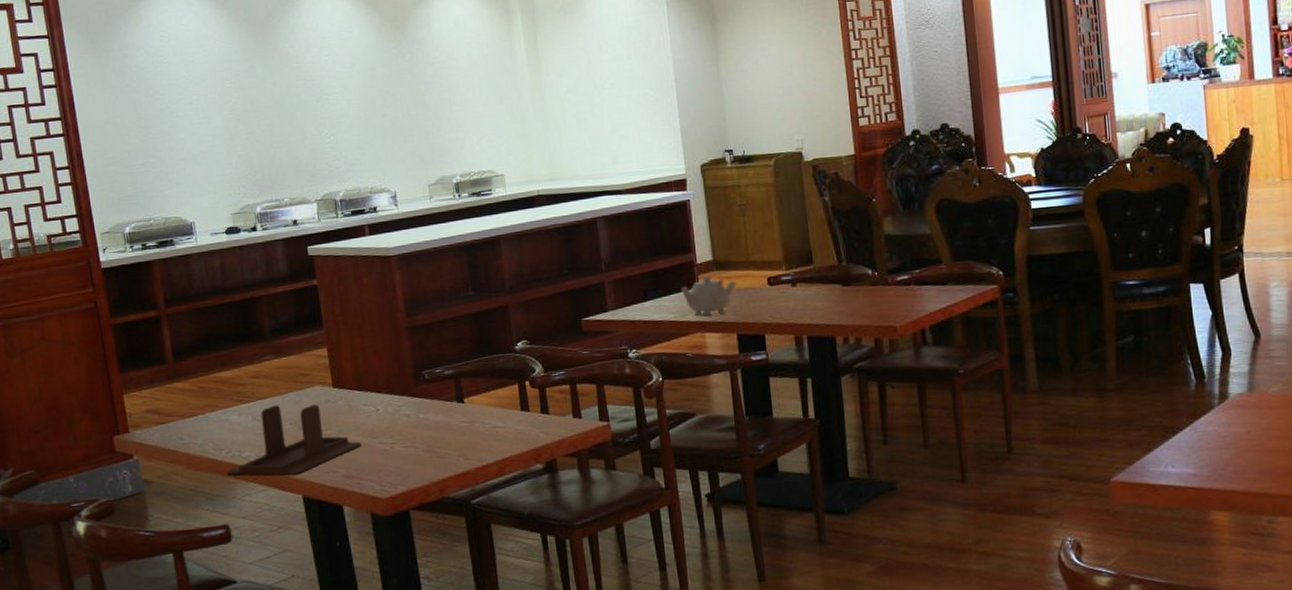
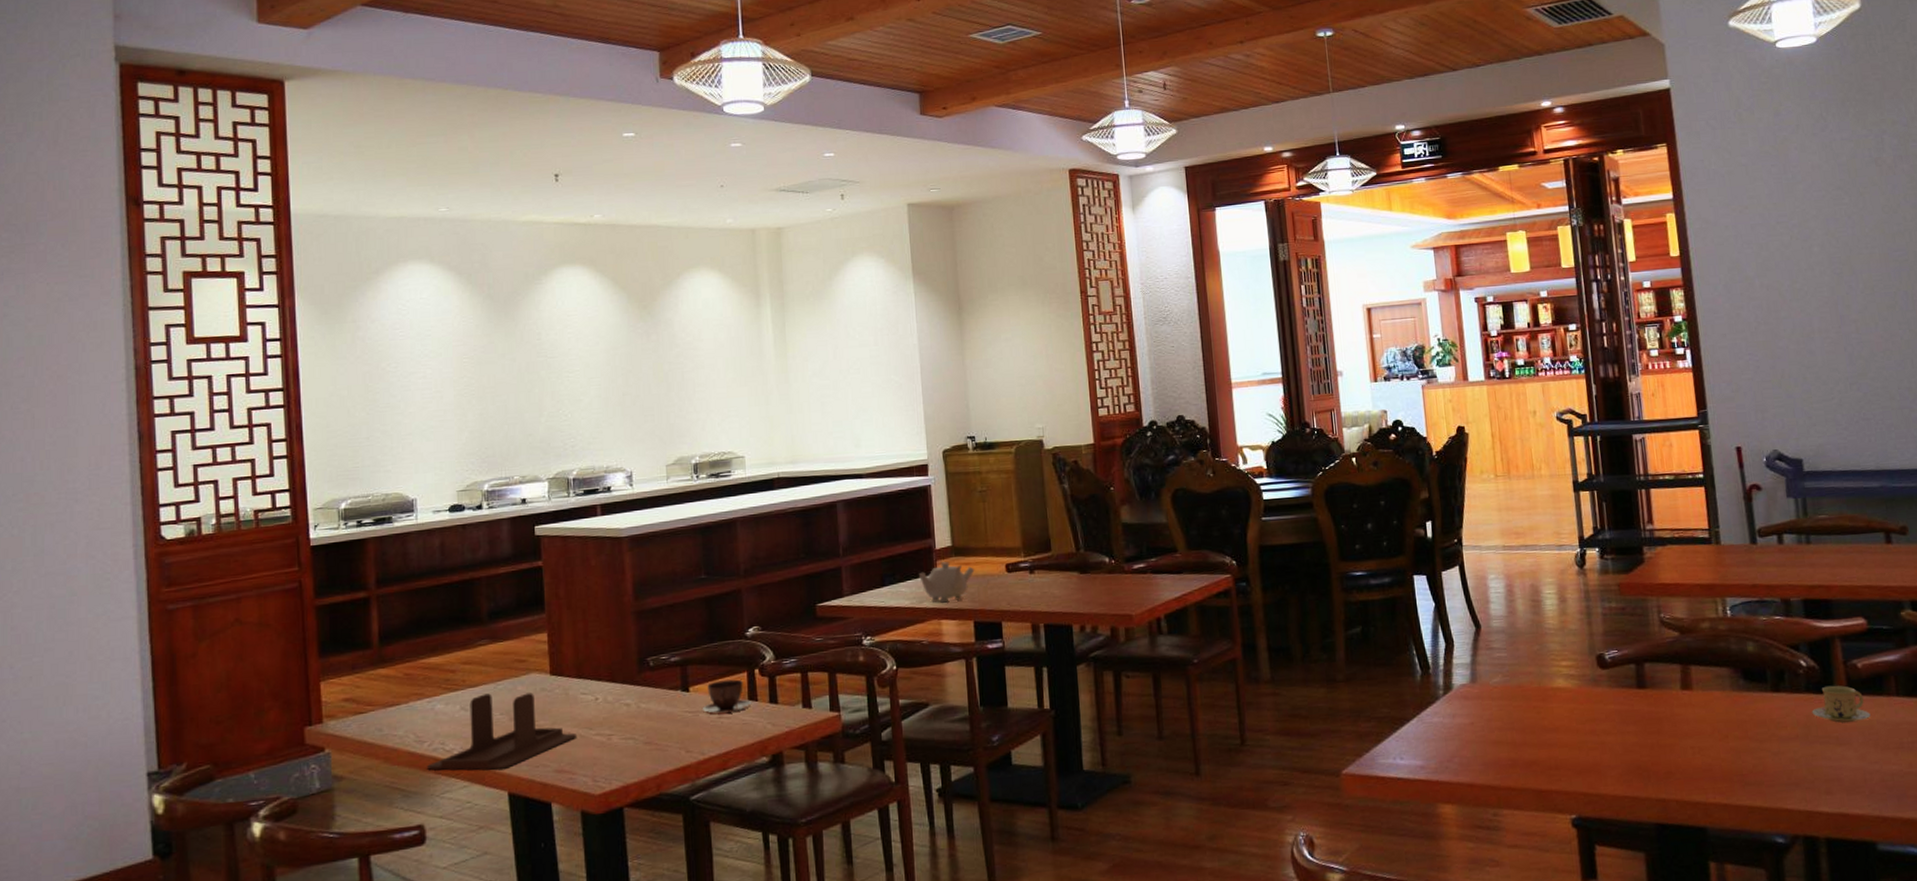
teacup: none [478,391,525,423] -> present [703,679,752,714]

